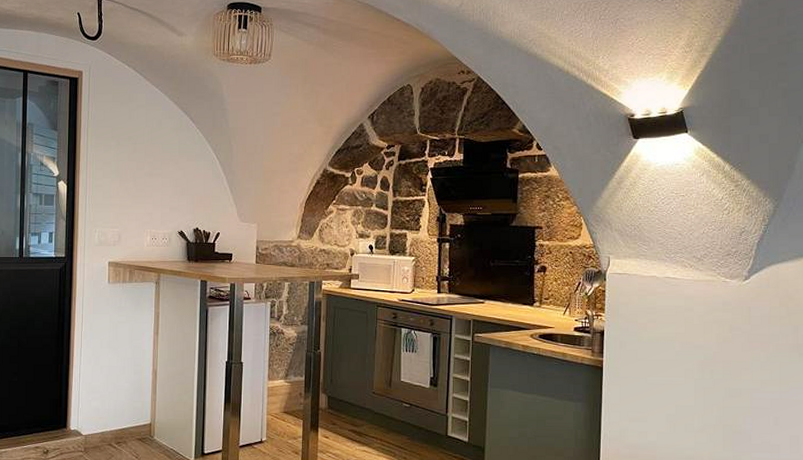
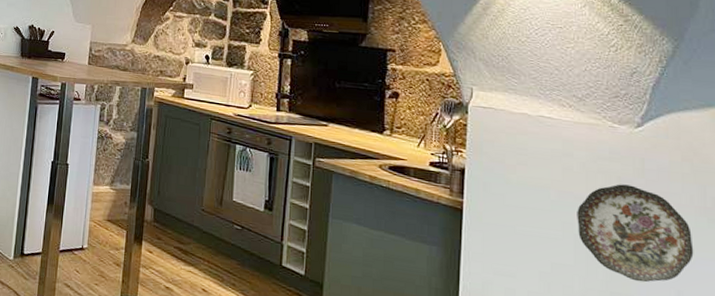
decorative plate: none [696,331,788,414] -> present [577,184,694,283]

